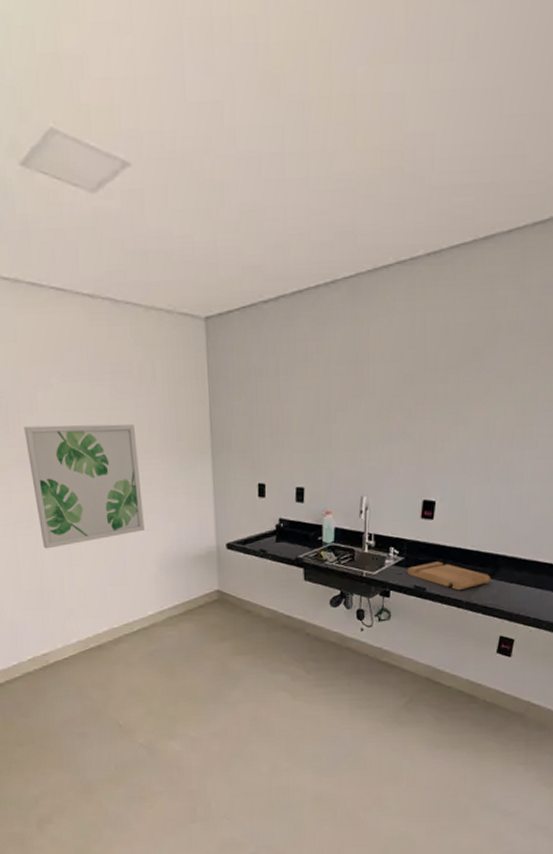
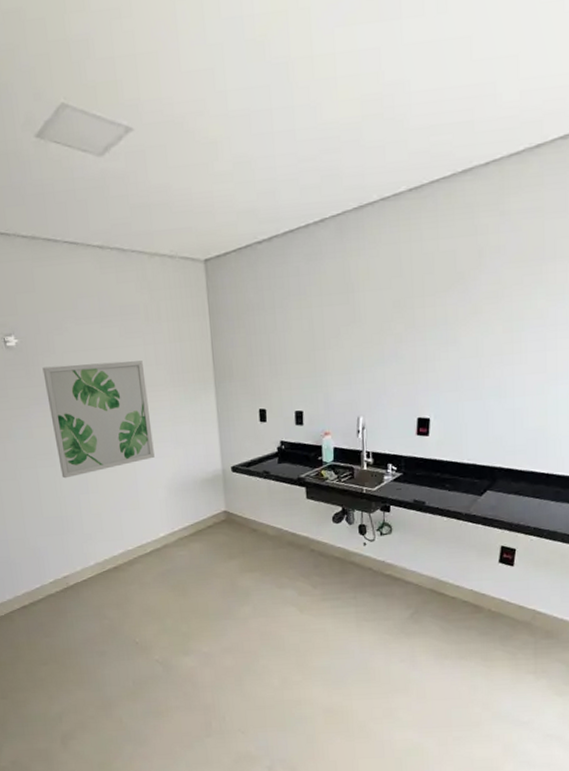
cutting board: present [406,561,491,591] -> none [405,475,489,503]

